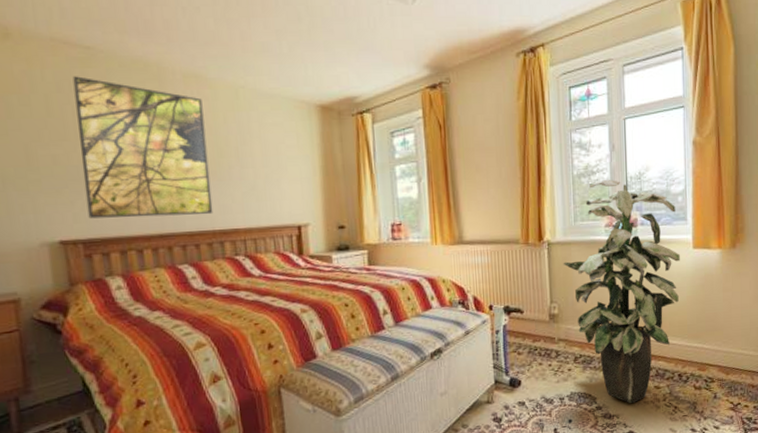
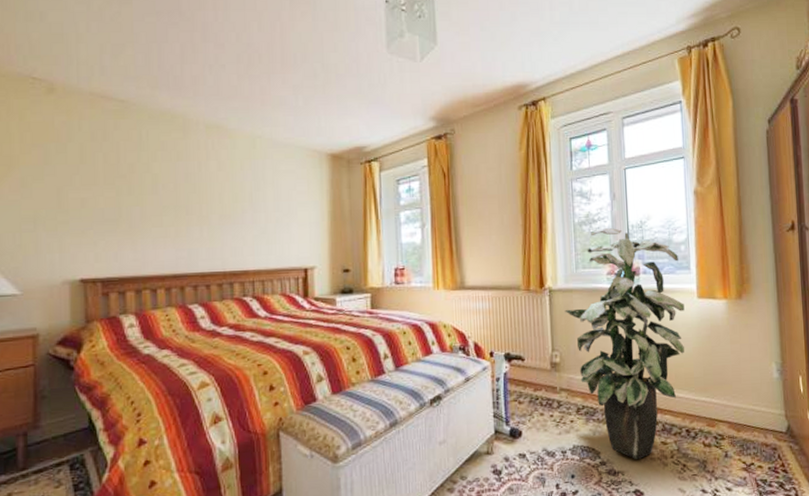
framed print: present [72,76,213,219] -> none [106,127,225,259]

